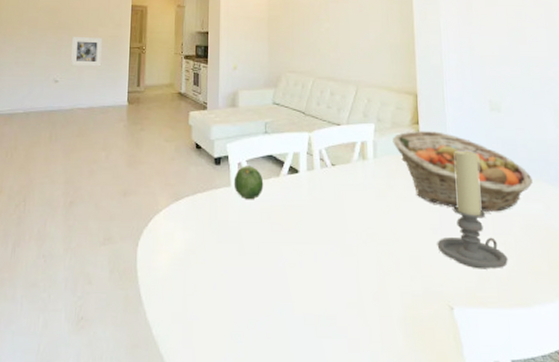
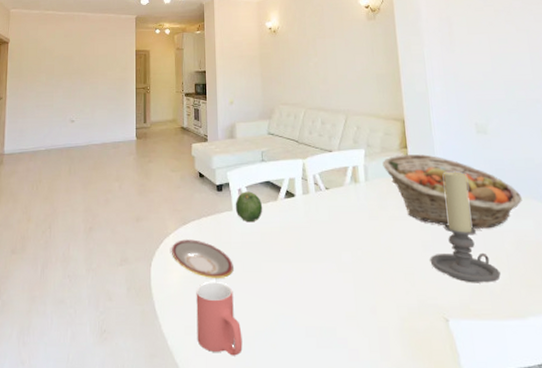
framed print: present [71,36,102,67] -> none [85,80,112,107]
plate: none [162,217,229,260] -> present [172,239,234,278]
mug: none [185,265,235,347] -> present [196,282,243,356]

